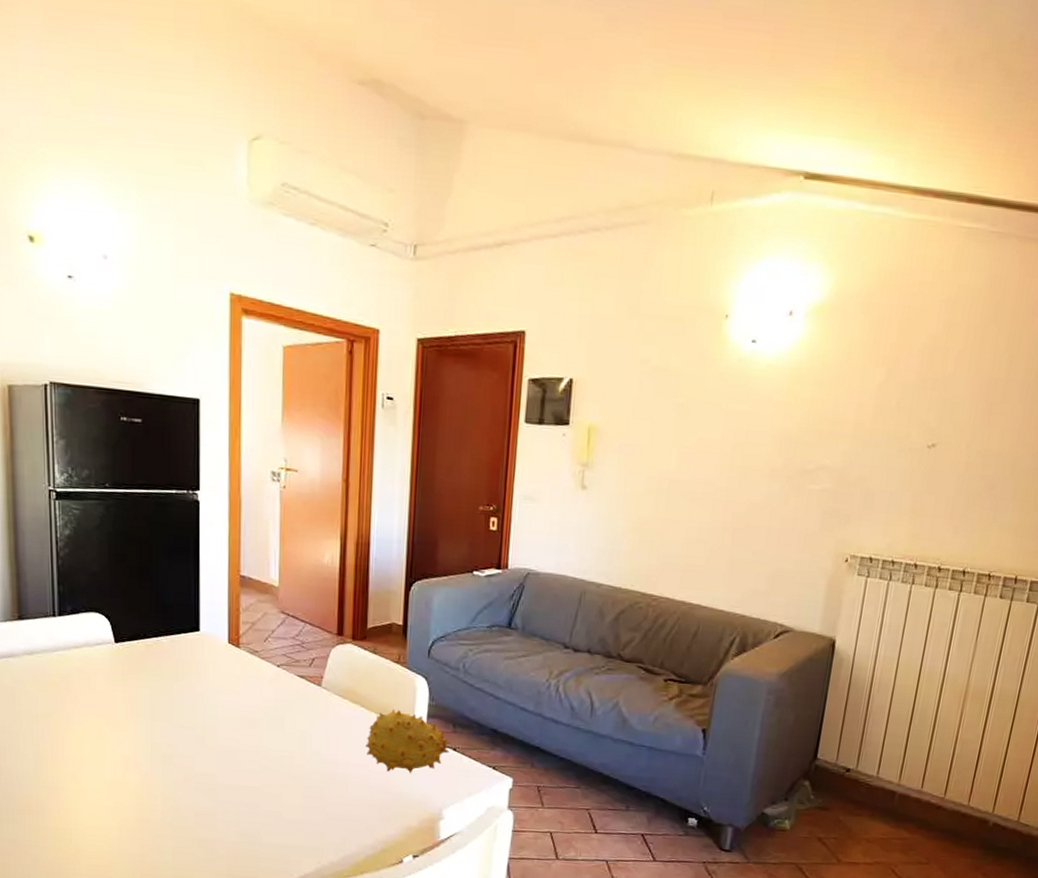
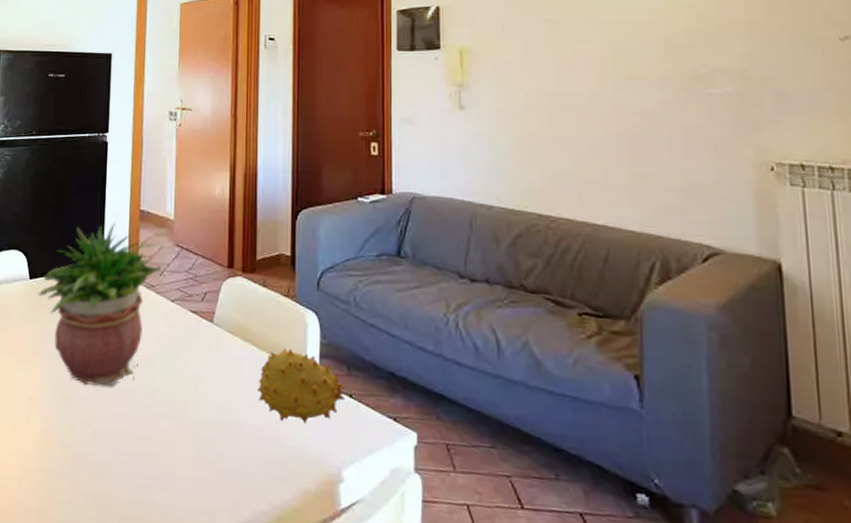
potted plant: none [126,588,266,746] -> present [38,223,162,387]

